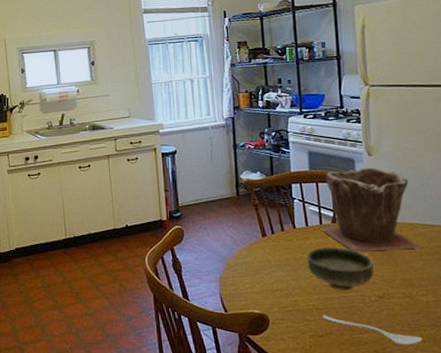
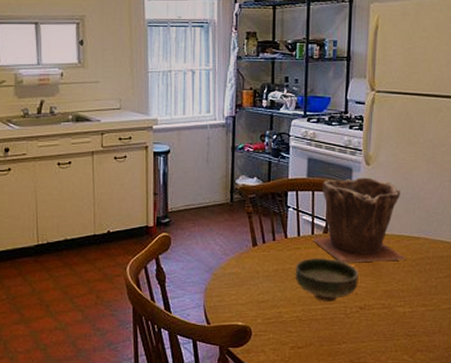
spoon: present [322,315,422,346] -> none [304,326,395,355]

